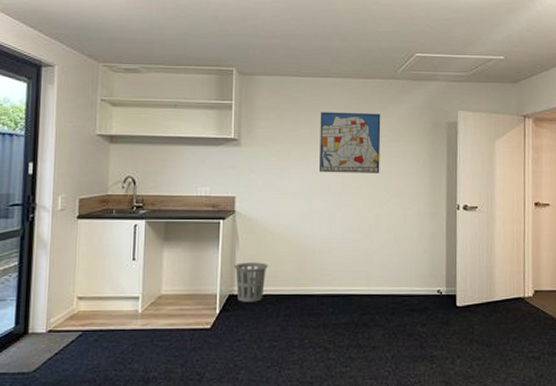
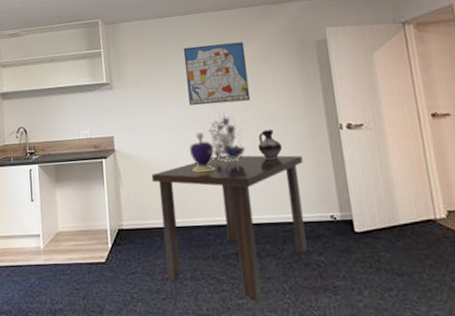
waste basket: present [234,262,269,302] -> none [120,197,152,236]
dining table: none [270,225,420,367] -> present [151,155,308,299]
decorative container: none [313,201,338,242] -> present [189,132,215,173]
bouquet: none [330,184,369,233] -> present [203,113,246,162]
ceramic jug: none [381,204,404,233] -> present [258,130,283,159]

